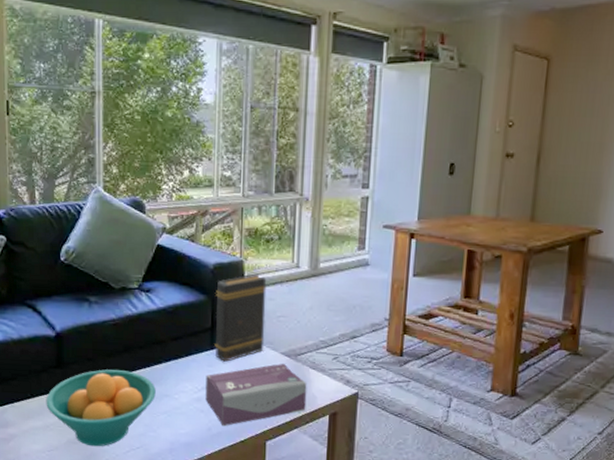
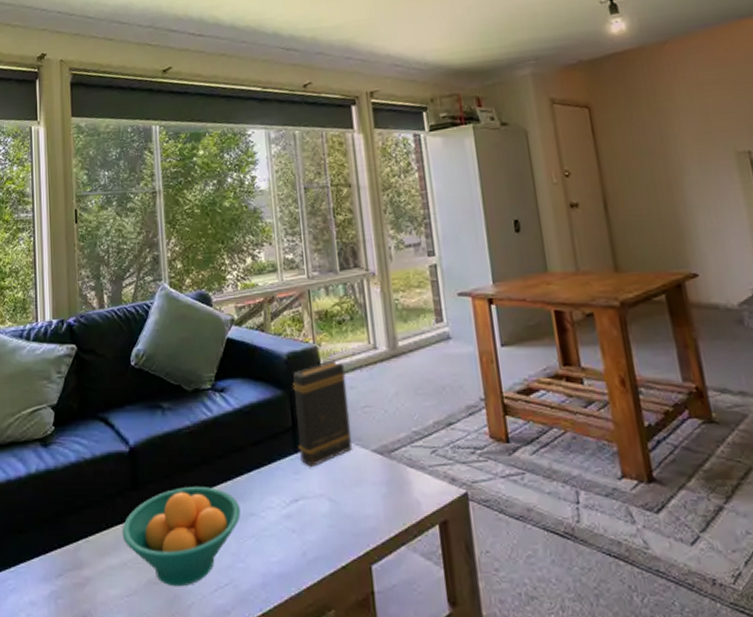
tissue box: present [205,364,307,427] -> none [293,464,411,549]

